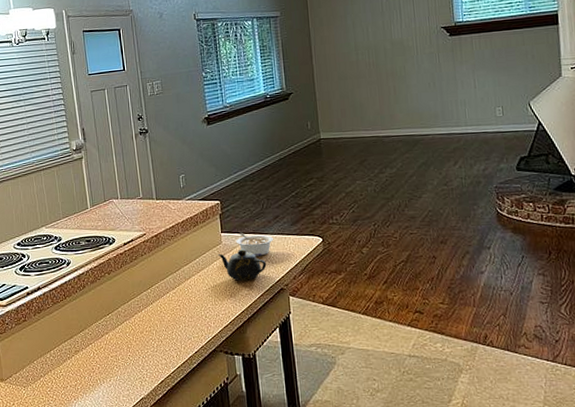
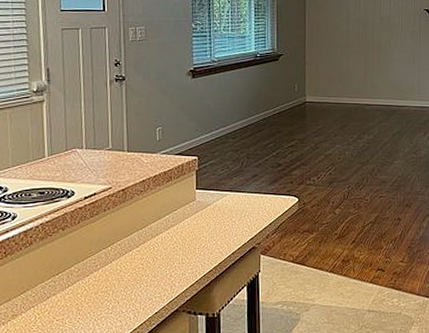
teapot: present [218,248,267,281] -> none [190,206,240,239]
legume: present [235,232,273,256] -> none [210,189,249,214]

